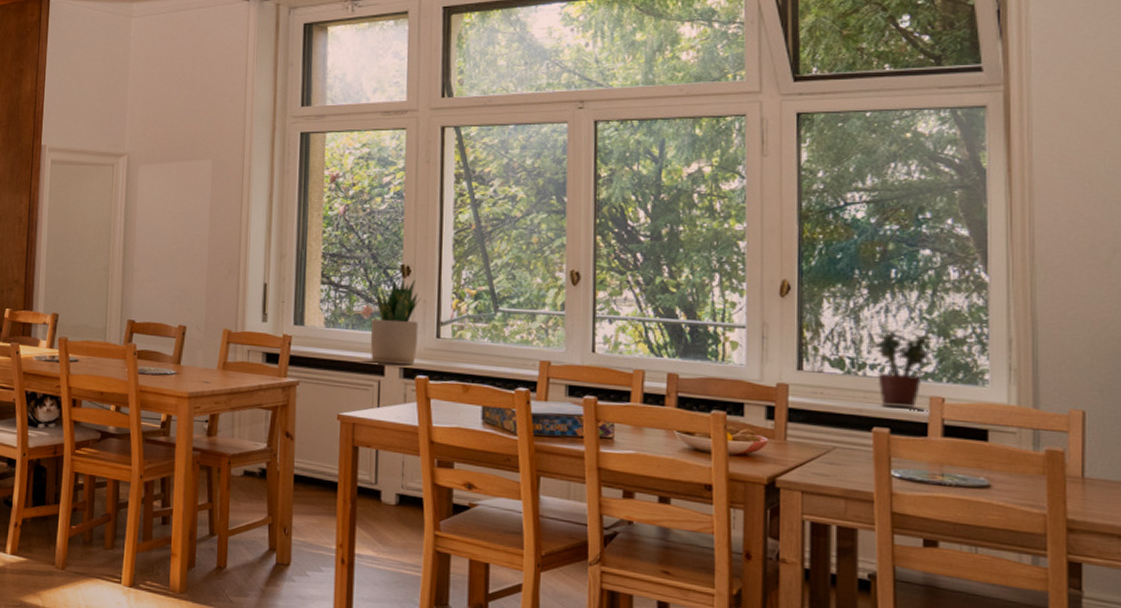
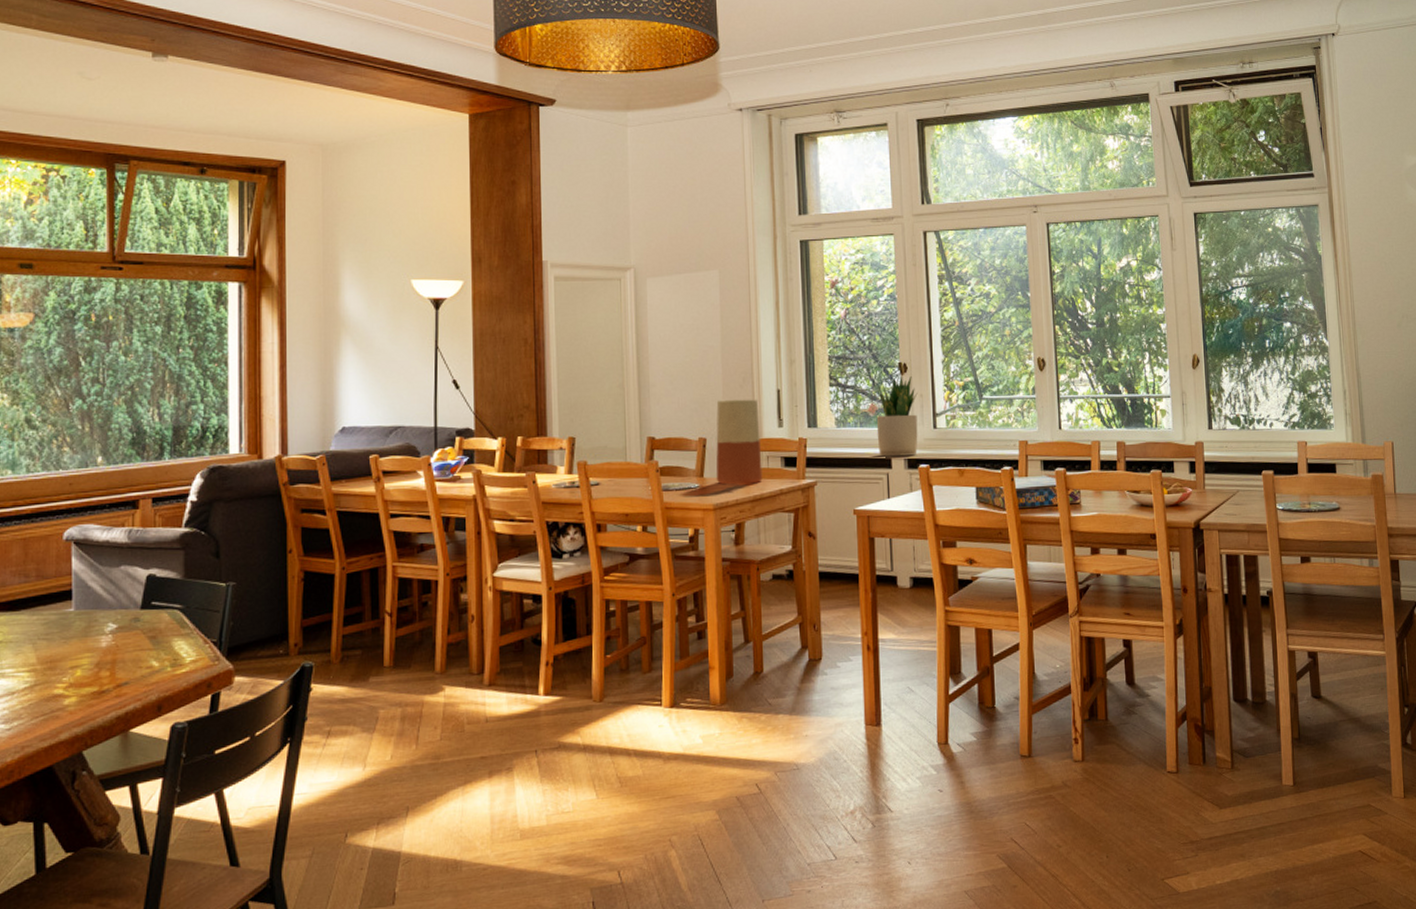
vase: none [193,289,243,377] -> present [716,399,763,485]
potted plant: present [874,329,935,408] -> none [1258,389,1299,453]

